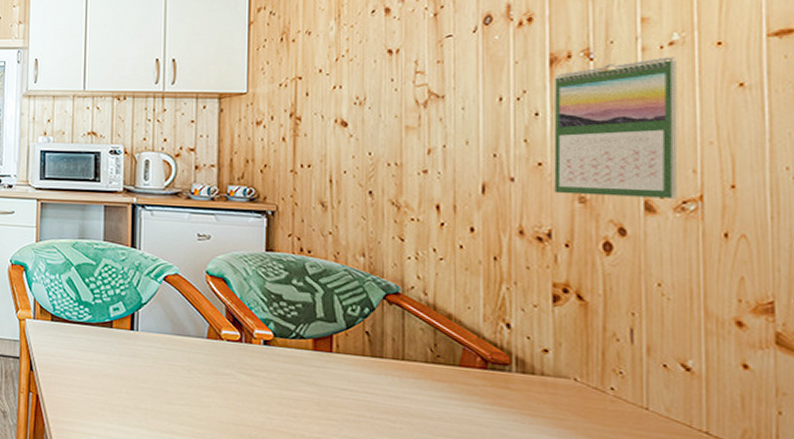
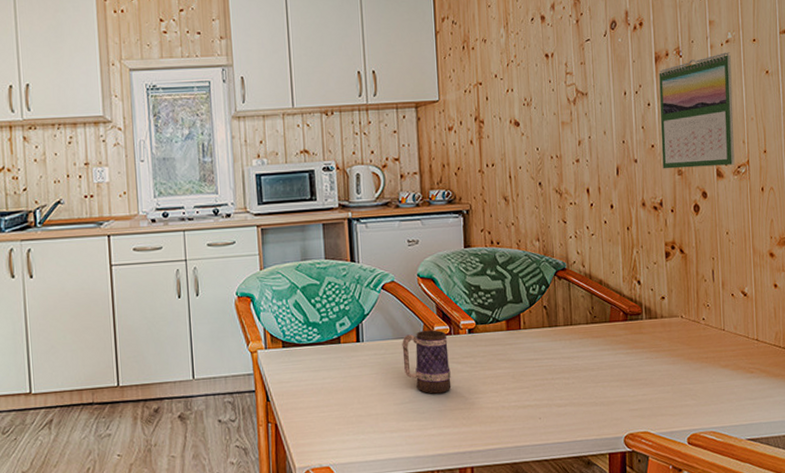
mug: none [181,331,238,404] -> present [402,330,452,394]

